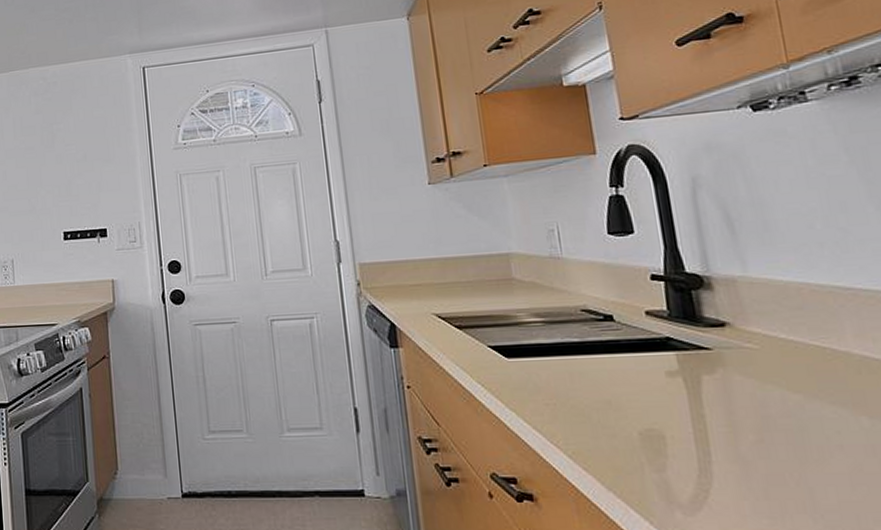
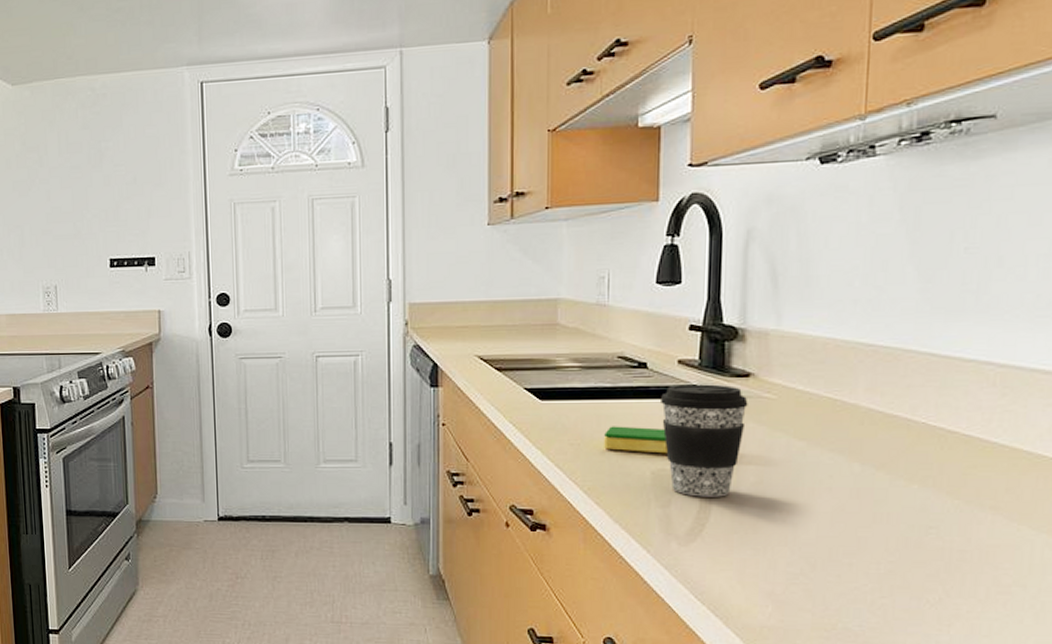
dish sponge: none [580,383,652,412] -> present [604,426,668,454]
coffee cup: none [634,335,732,459] -> present [661,384,748,497]

